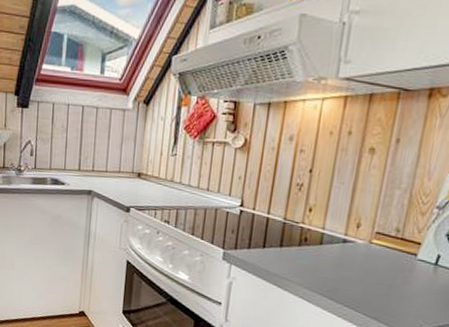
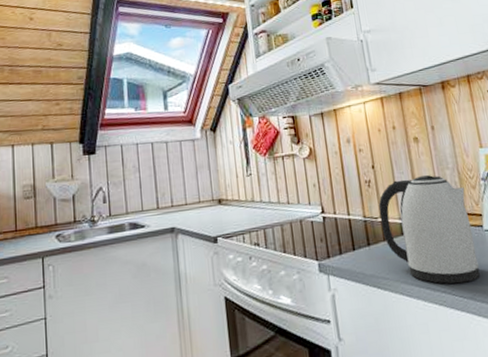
kettle: none [299,189,411,304] -> present [378,175,480,284]

